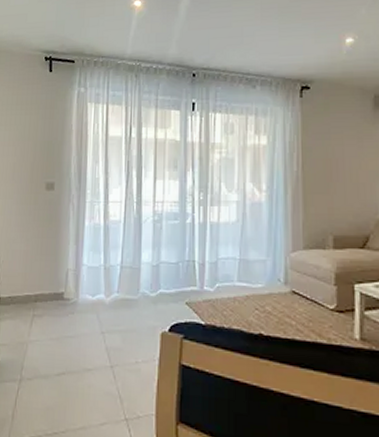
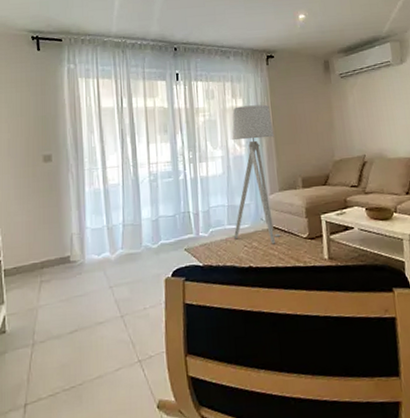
floor lamp: none [244,144,302,312] -> present [232,104,281,245]

